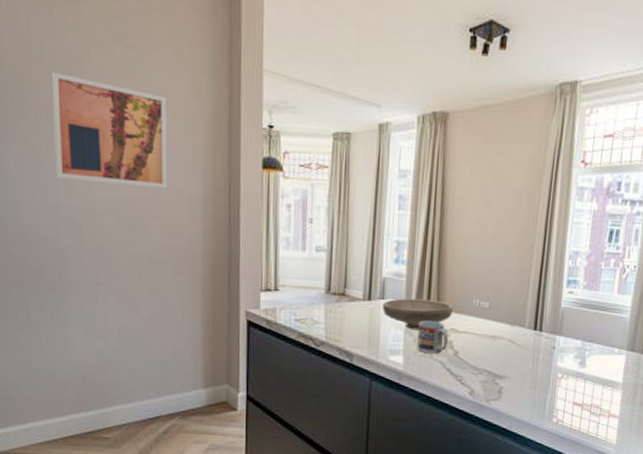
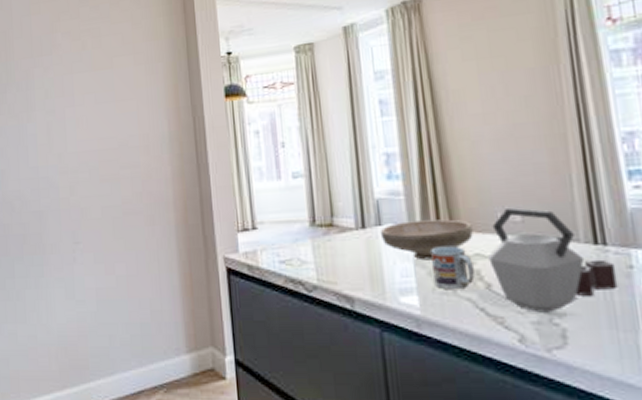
wall art: present [51,71,168,188] -> none [29,43,134,142]
kettle: none [460,296,544,375] -> present [488,207,618,313]

